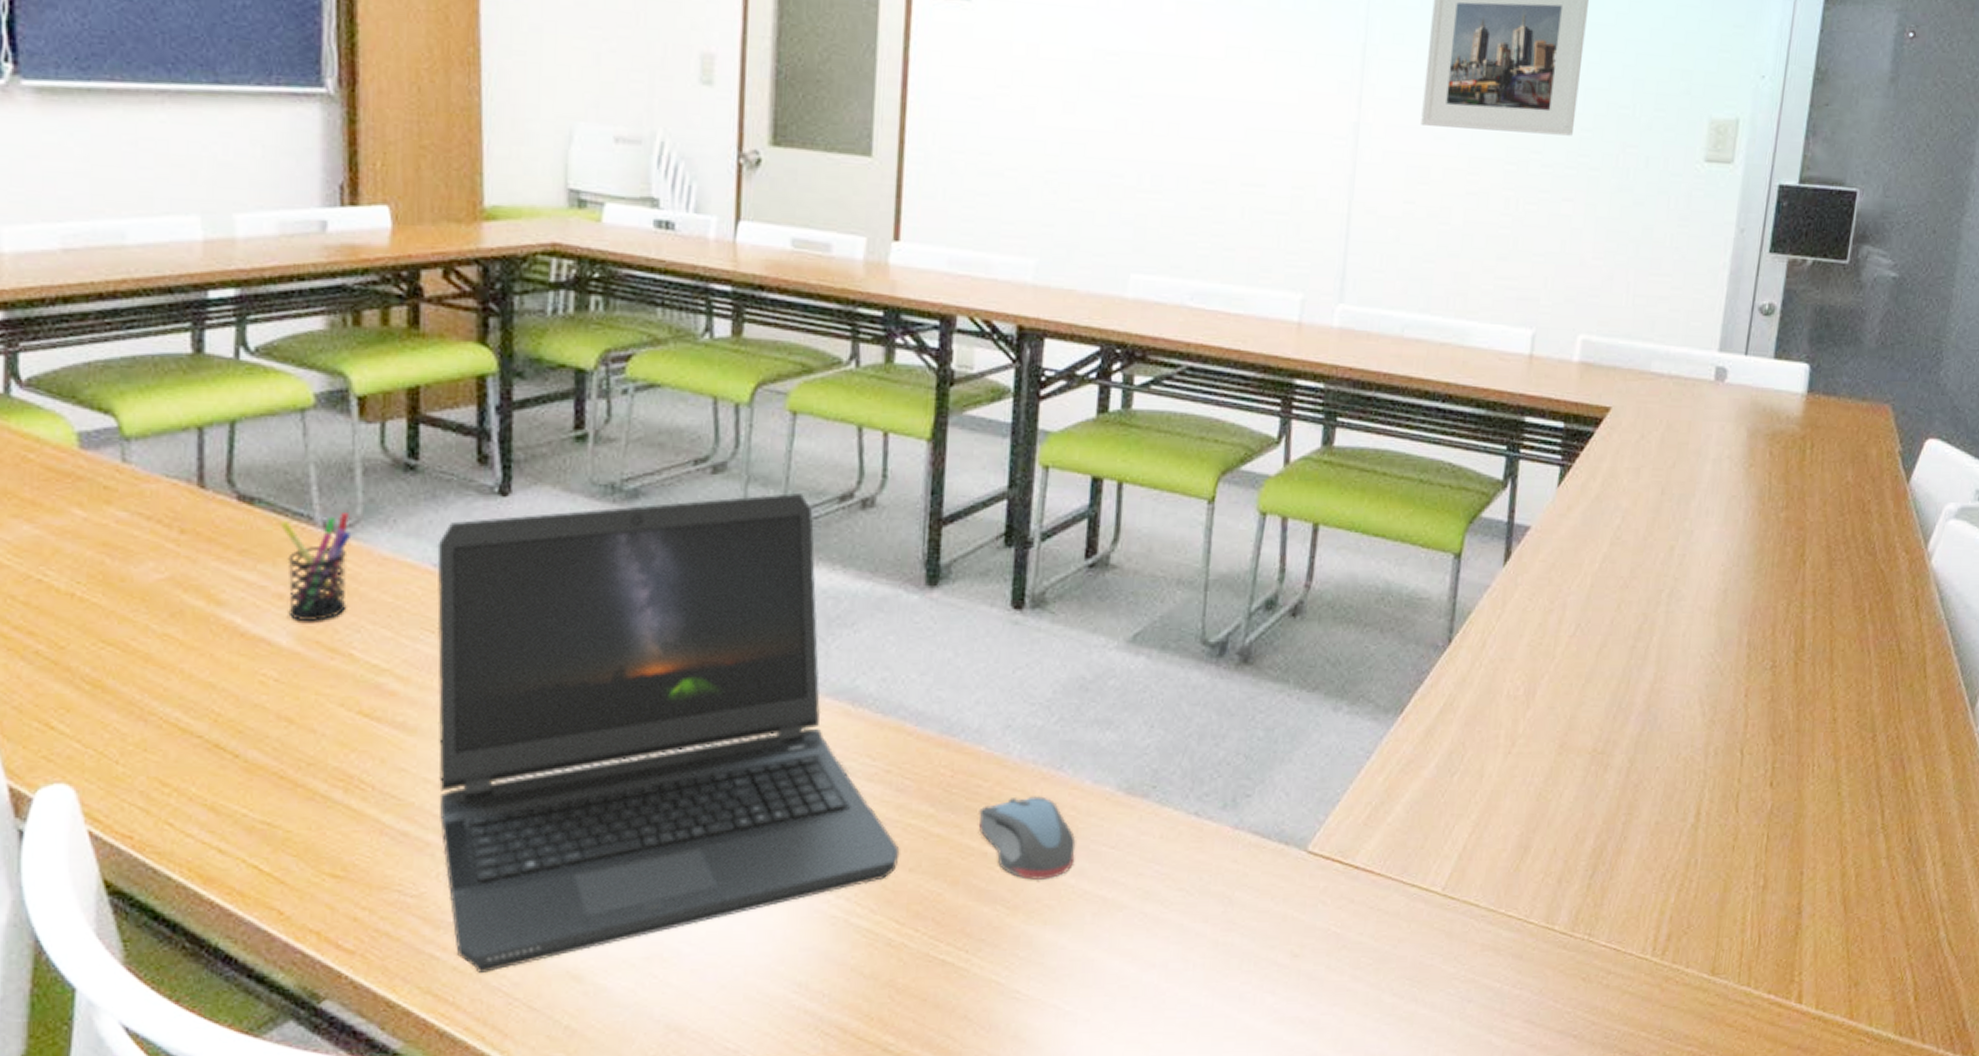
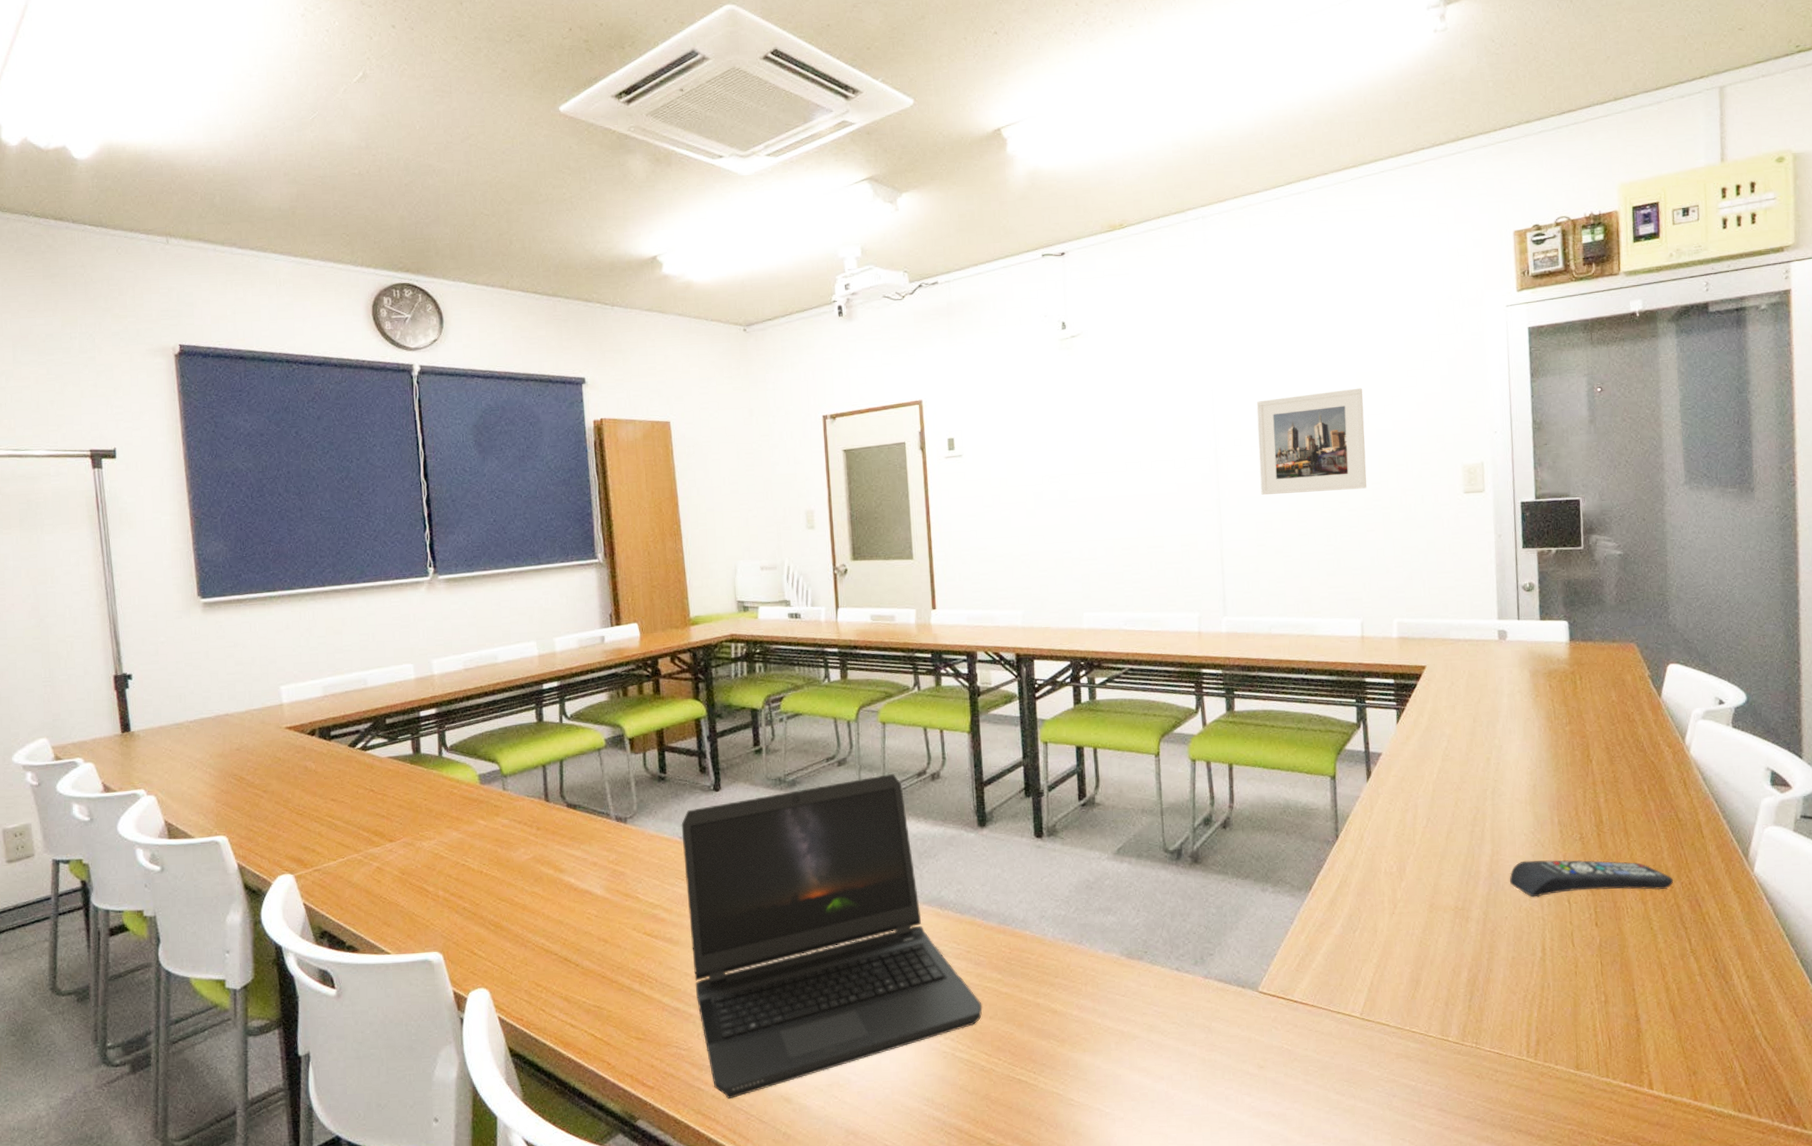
pen holder: present [279,513,352,622] -> none [591,810,633,879]
computer mouse: present [978,796,1076,880] -> none [1030,963,1099,1021]
remote control: none [1670,692,1879,744] -> present [1509,859,1674,898]

